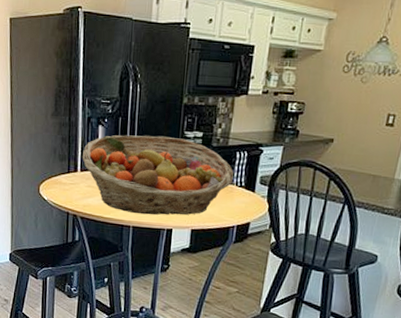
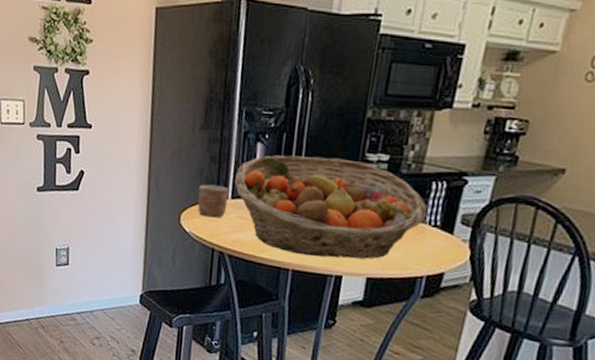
mug: none [53,160,78,188] -> present [197,184,229,218]

